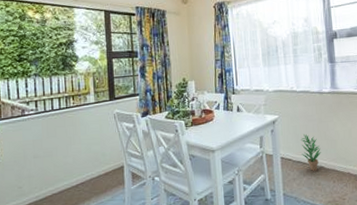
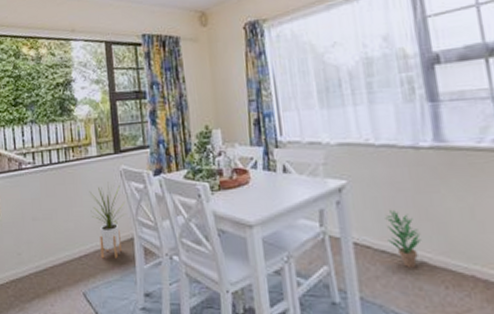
house plant: none [86,124,118,185] -> present [89,183,126,259]

